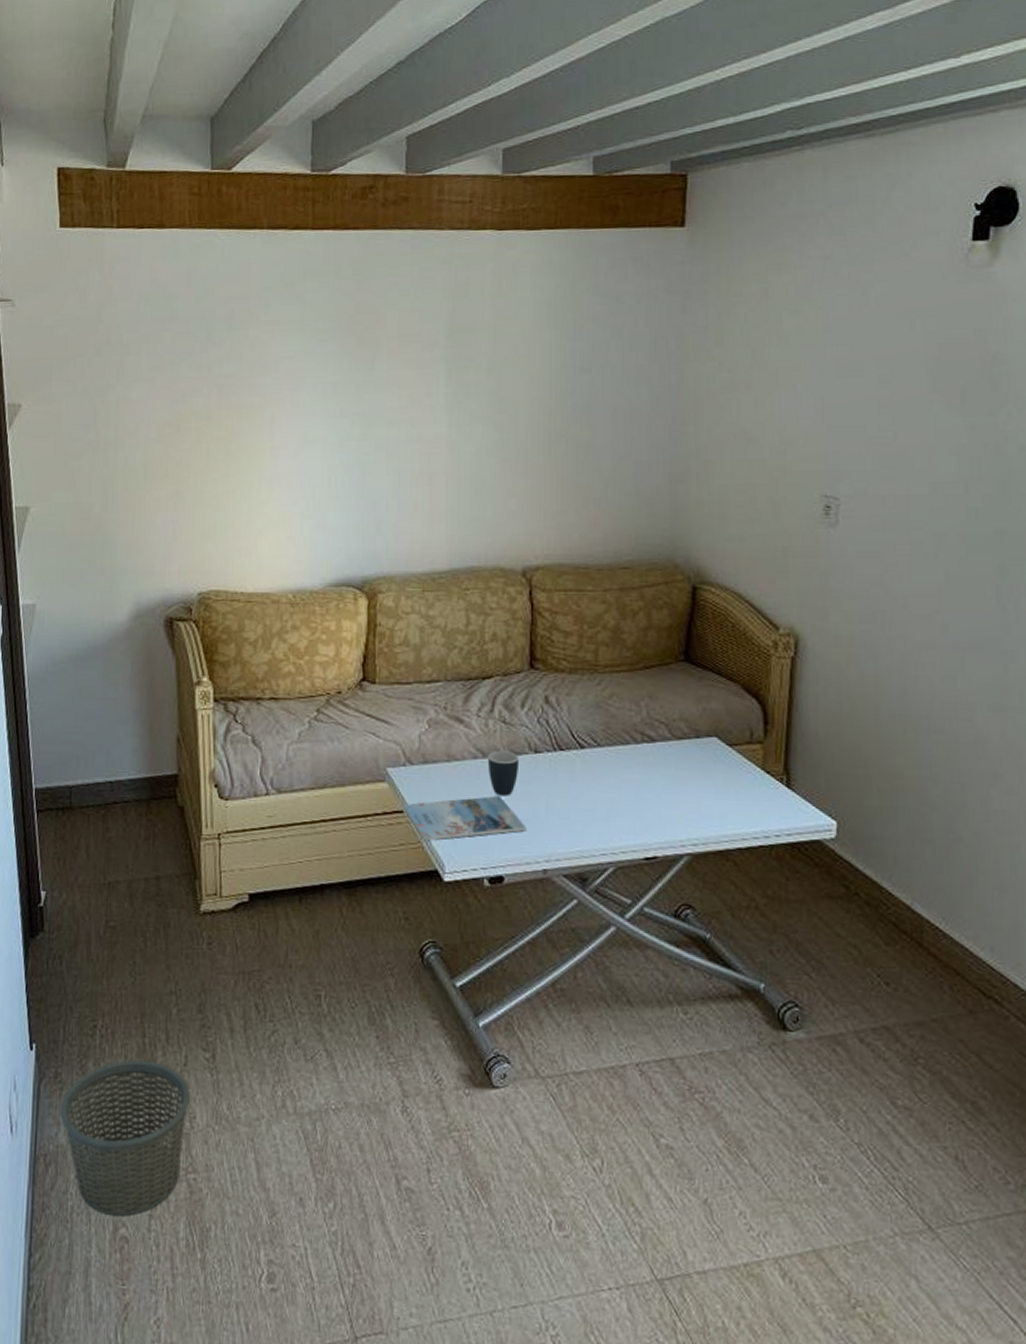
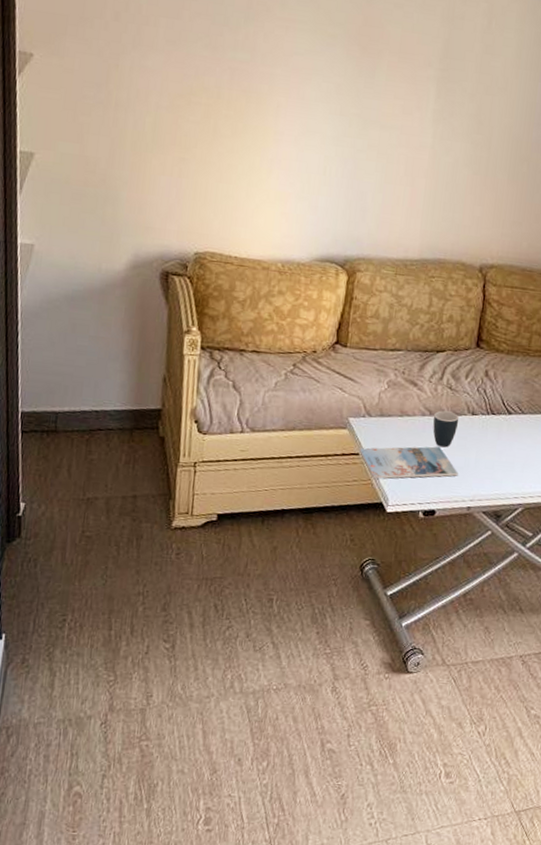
basket: present [60,1060,190,1216] -> none [24,648,149,777]

